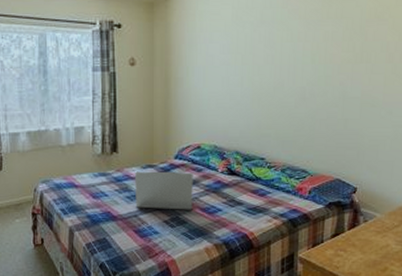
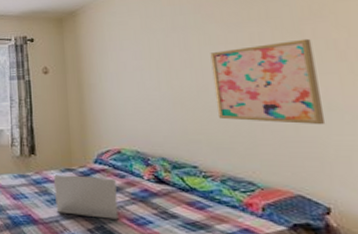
wall art: none [287,40,371,120] -> present [210,38,326,125]

